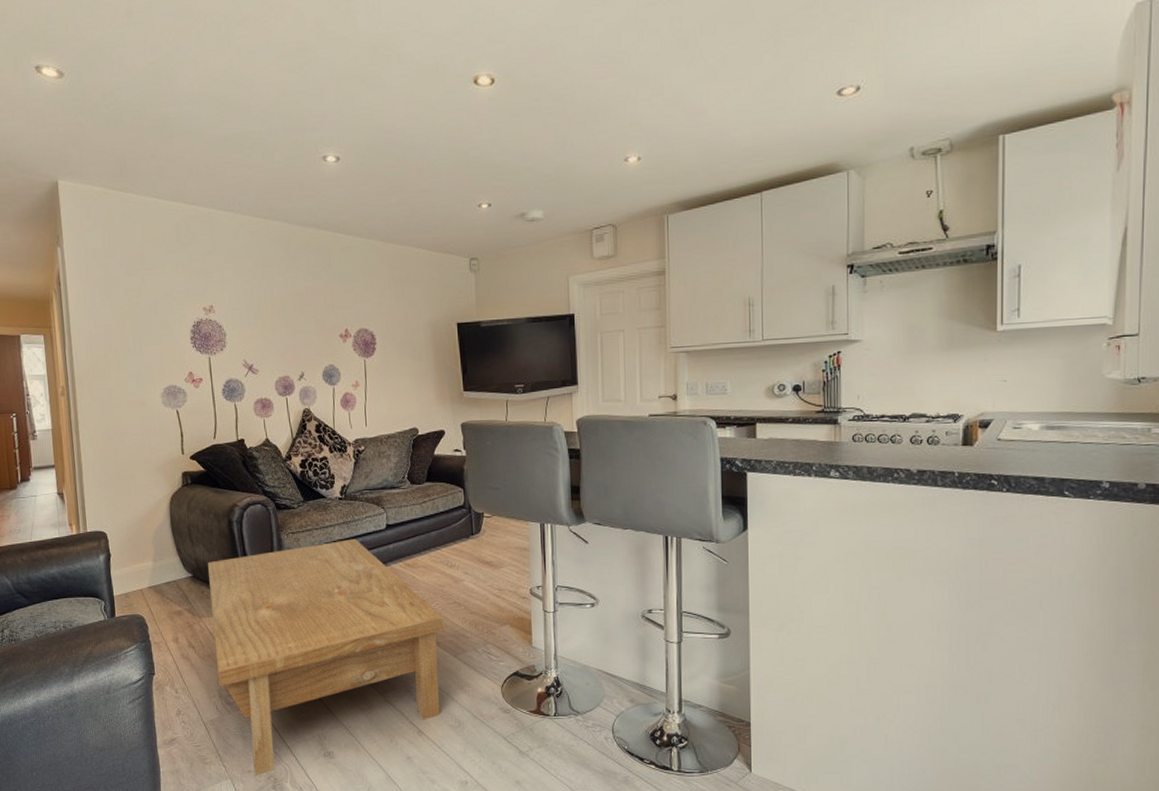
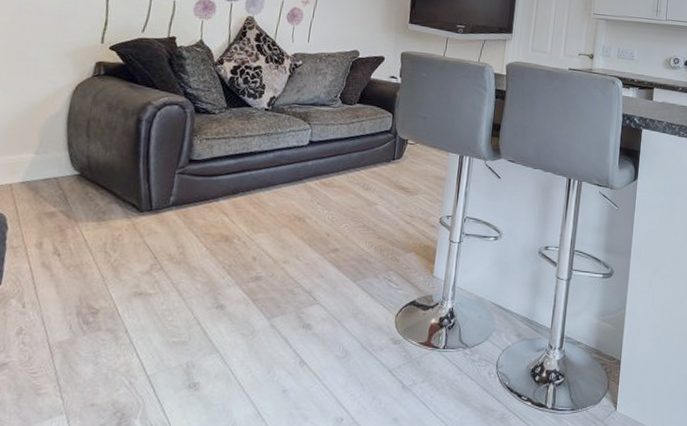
coffee table: present [207,539,445,776] -> none [80,151,350,411]

